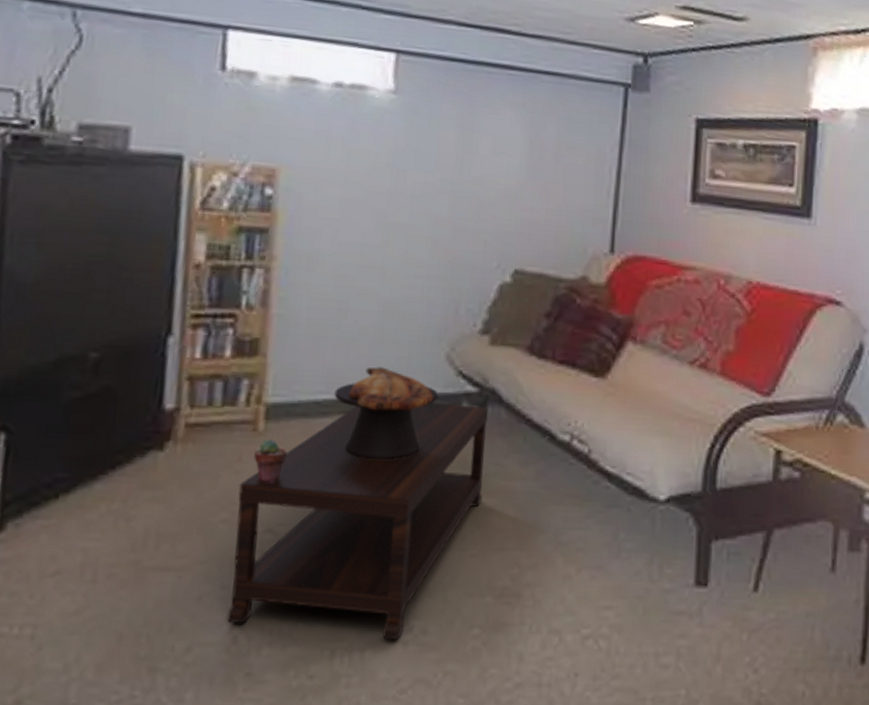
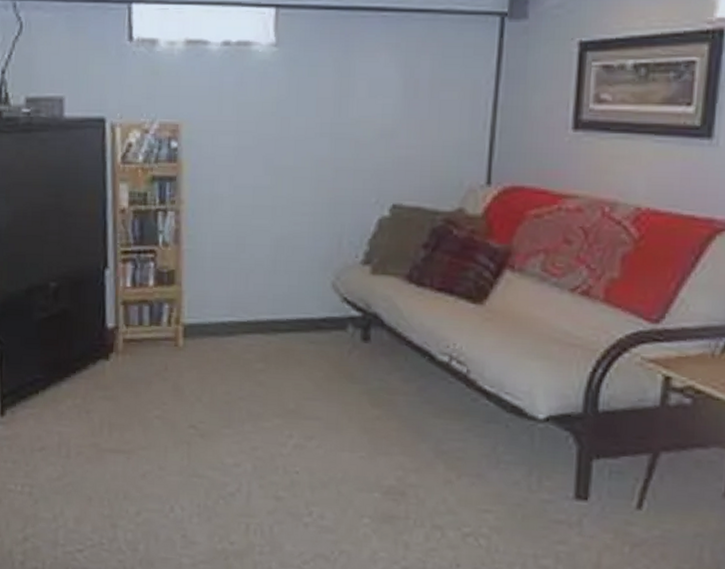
coffee table: present [226,402,488,639] -> none [164,325,371,521]
potted succulent: present [254,439,288,484] -> none [177,353,203,389]
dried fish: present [334,367,438,461] -> none [237,294,326,374]

